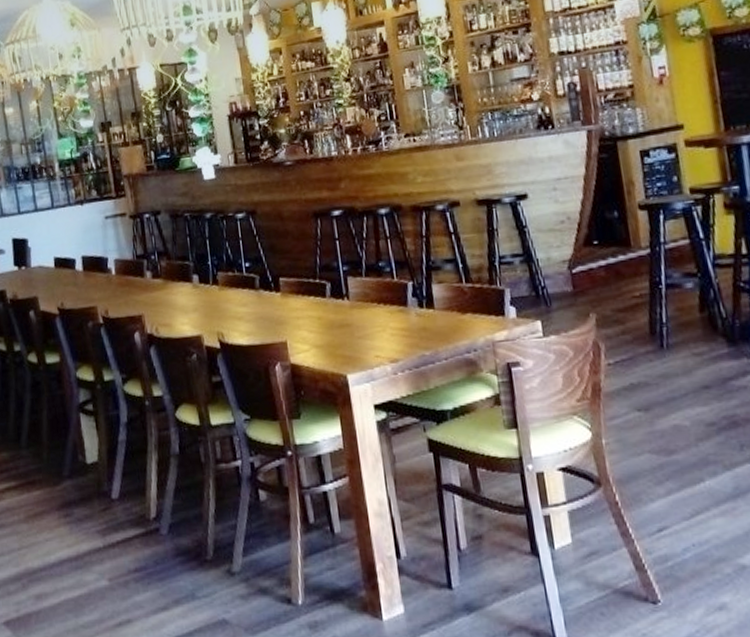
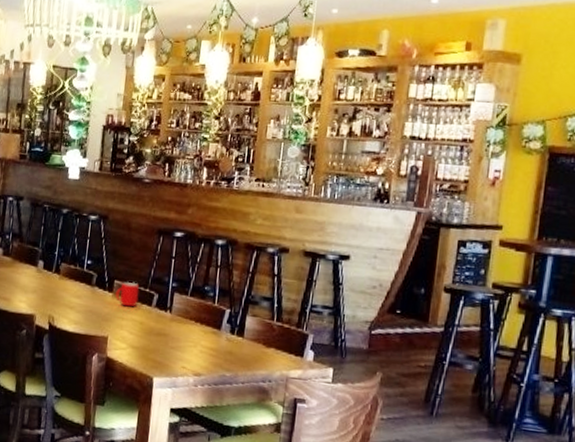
cup: none [284,275,311,304] -> present [115,282,140,307]

